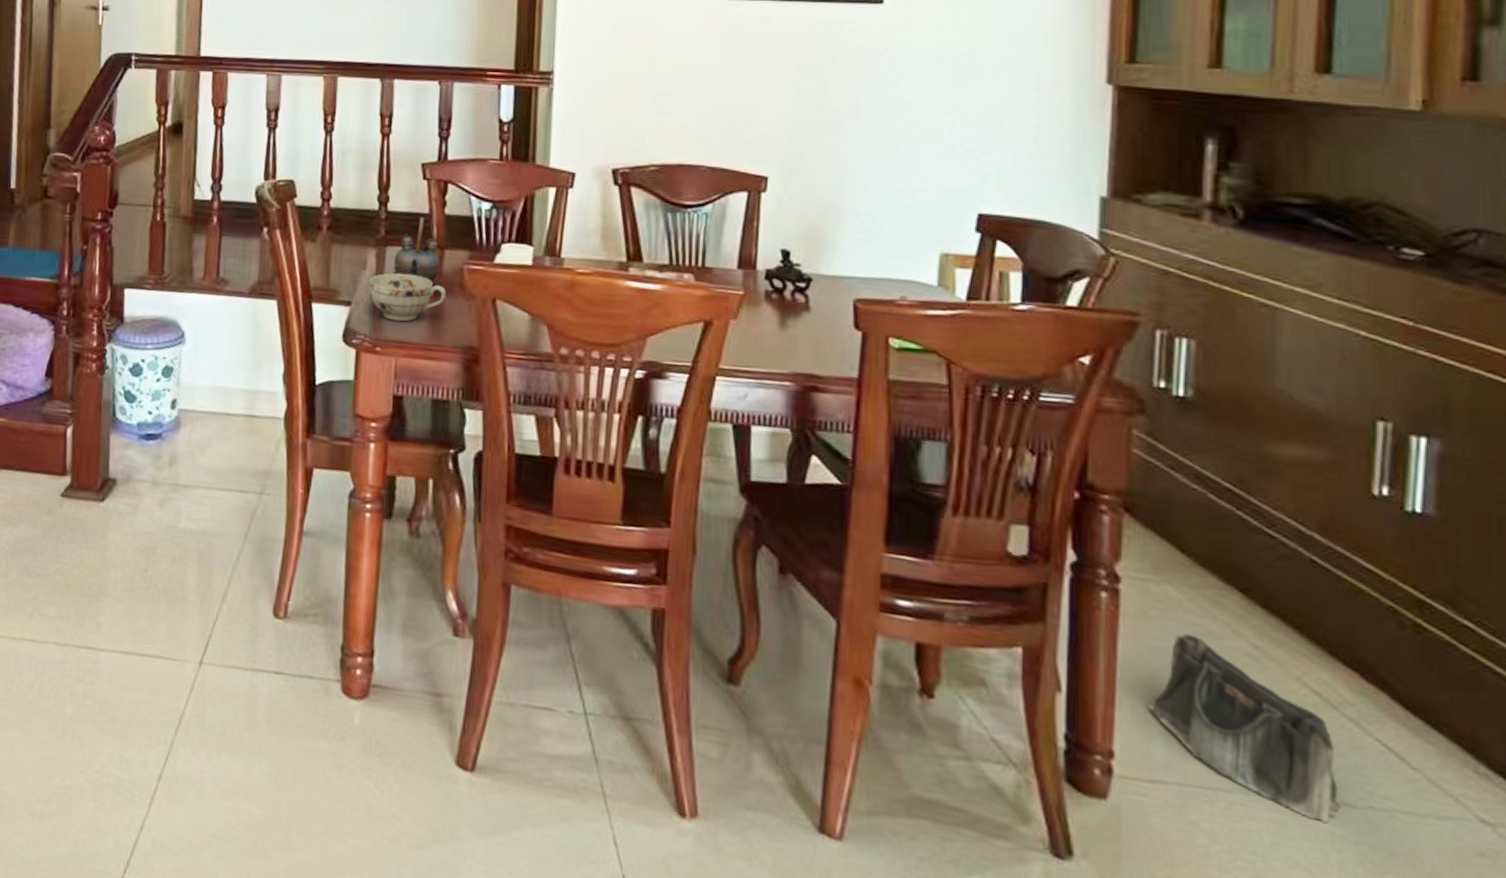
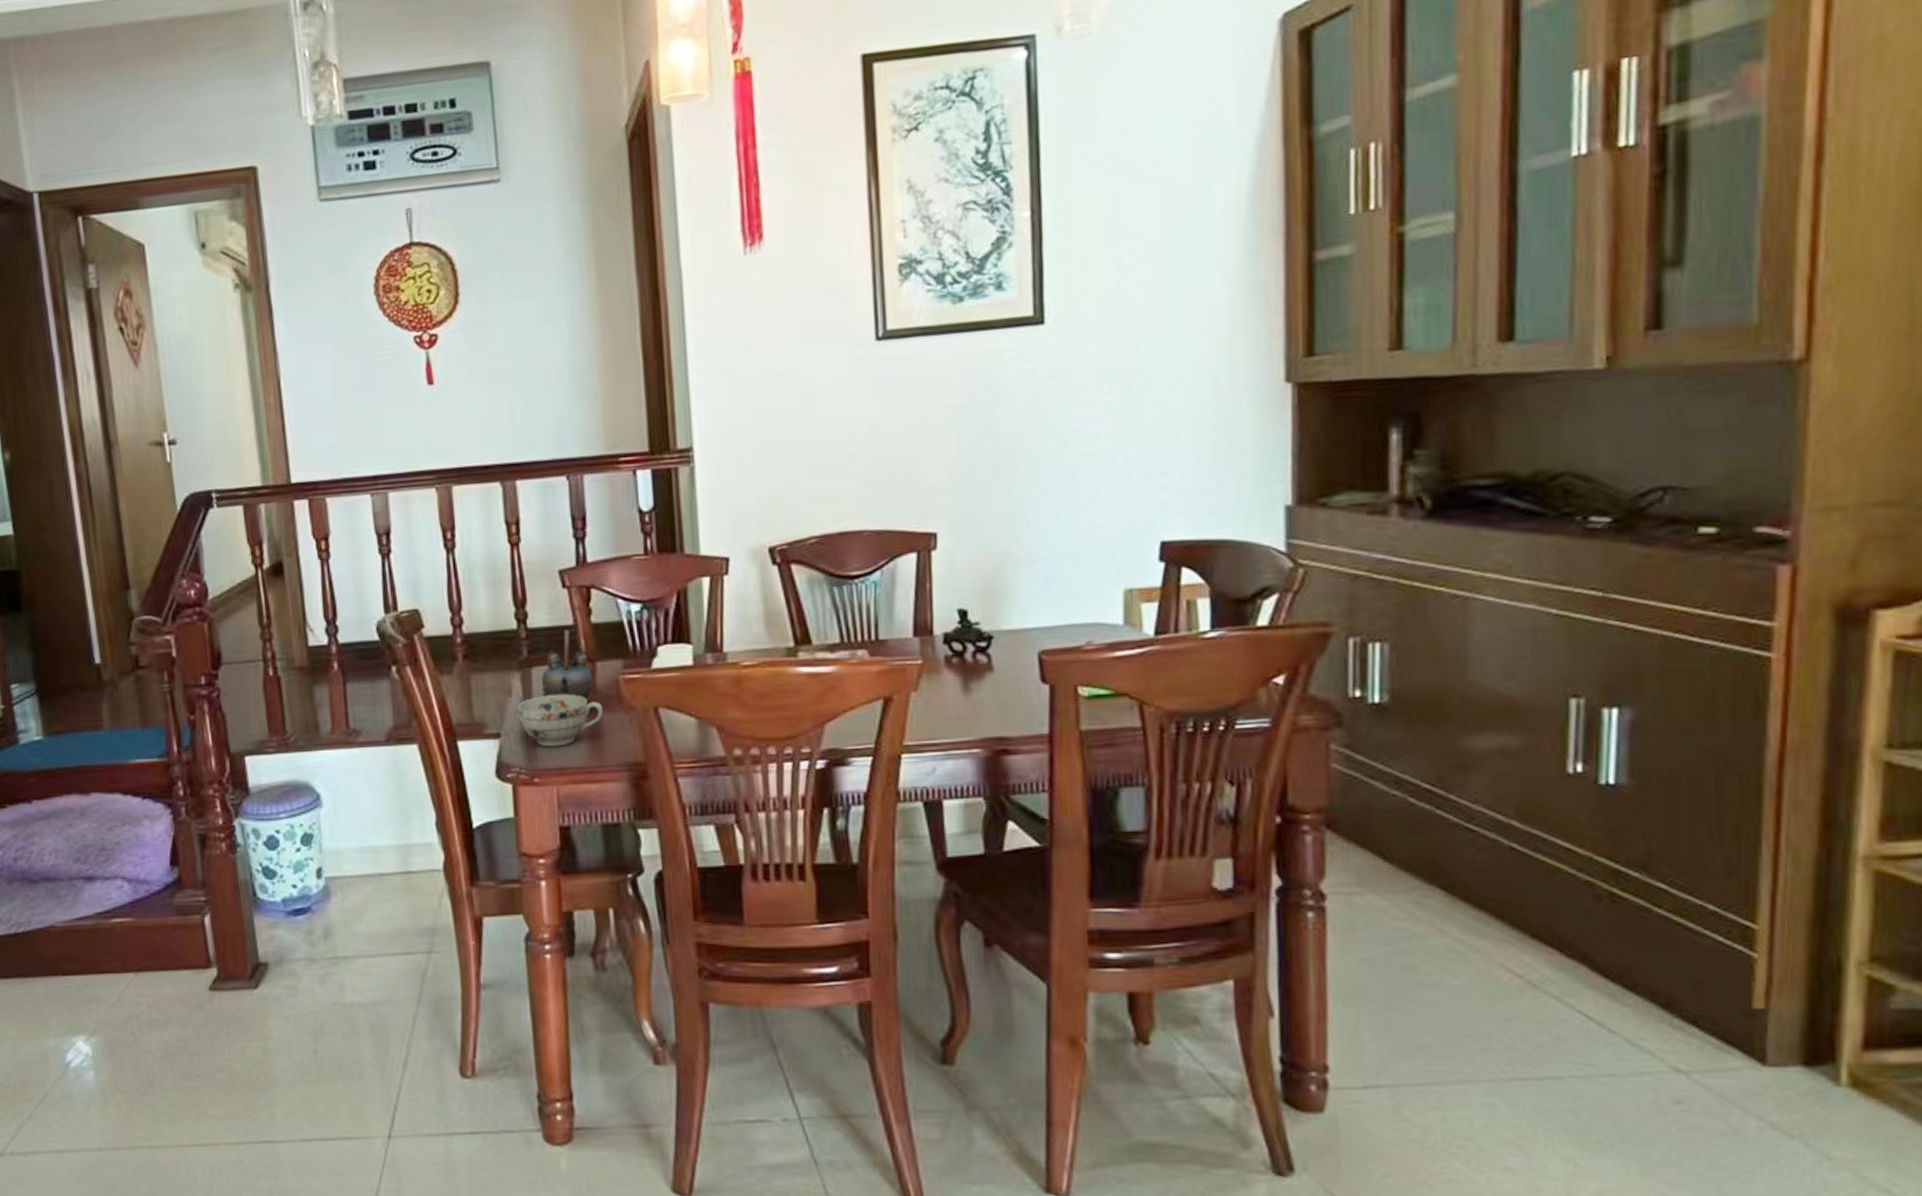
saddlebag: present [1147,633,1342,823] -> none [1358,939,1547,1097]

